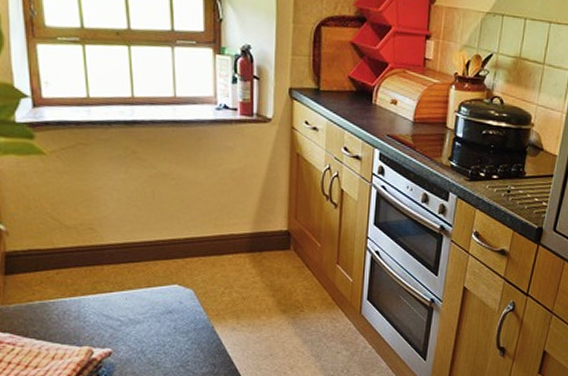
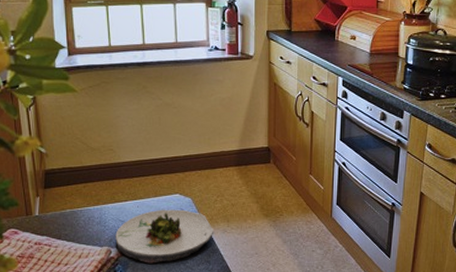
salad plate: none [98,302,221,366] -> present [115,209,214,264]

